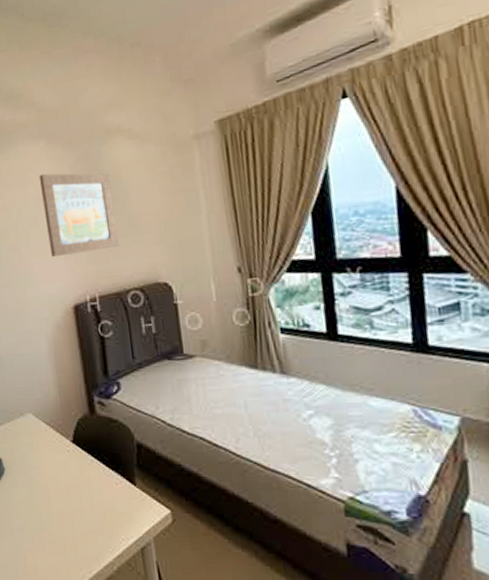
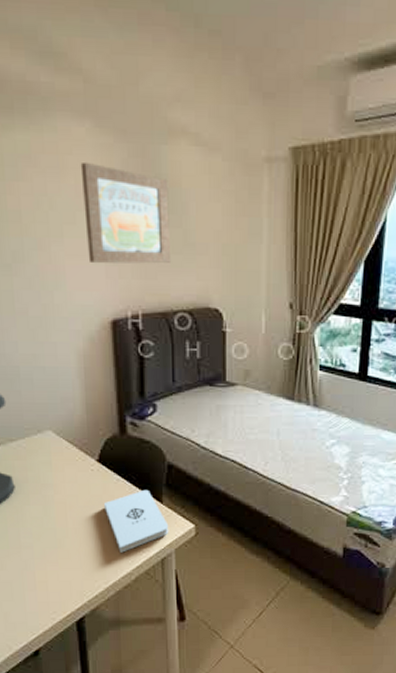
notepad: none [80,471,146,539] -> present [103,489,169,553]

